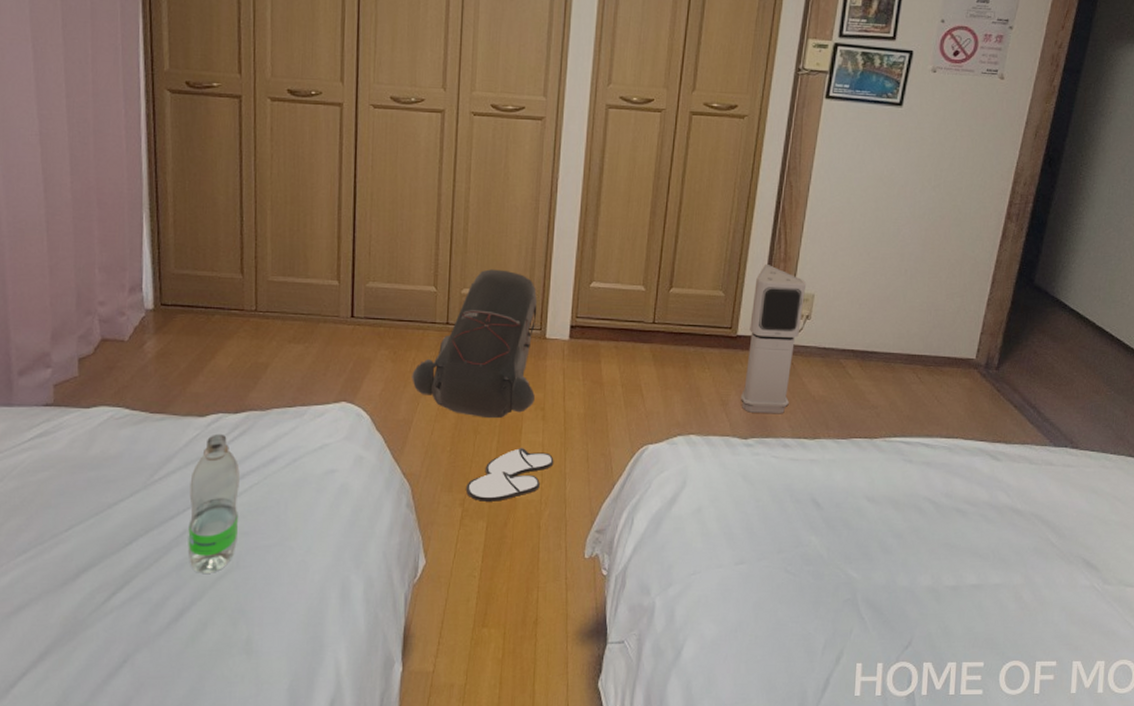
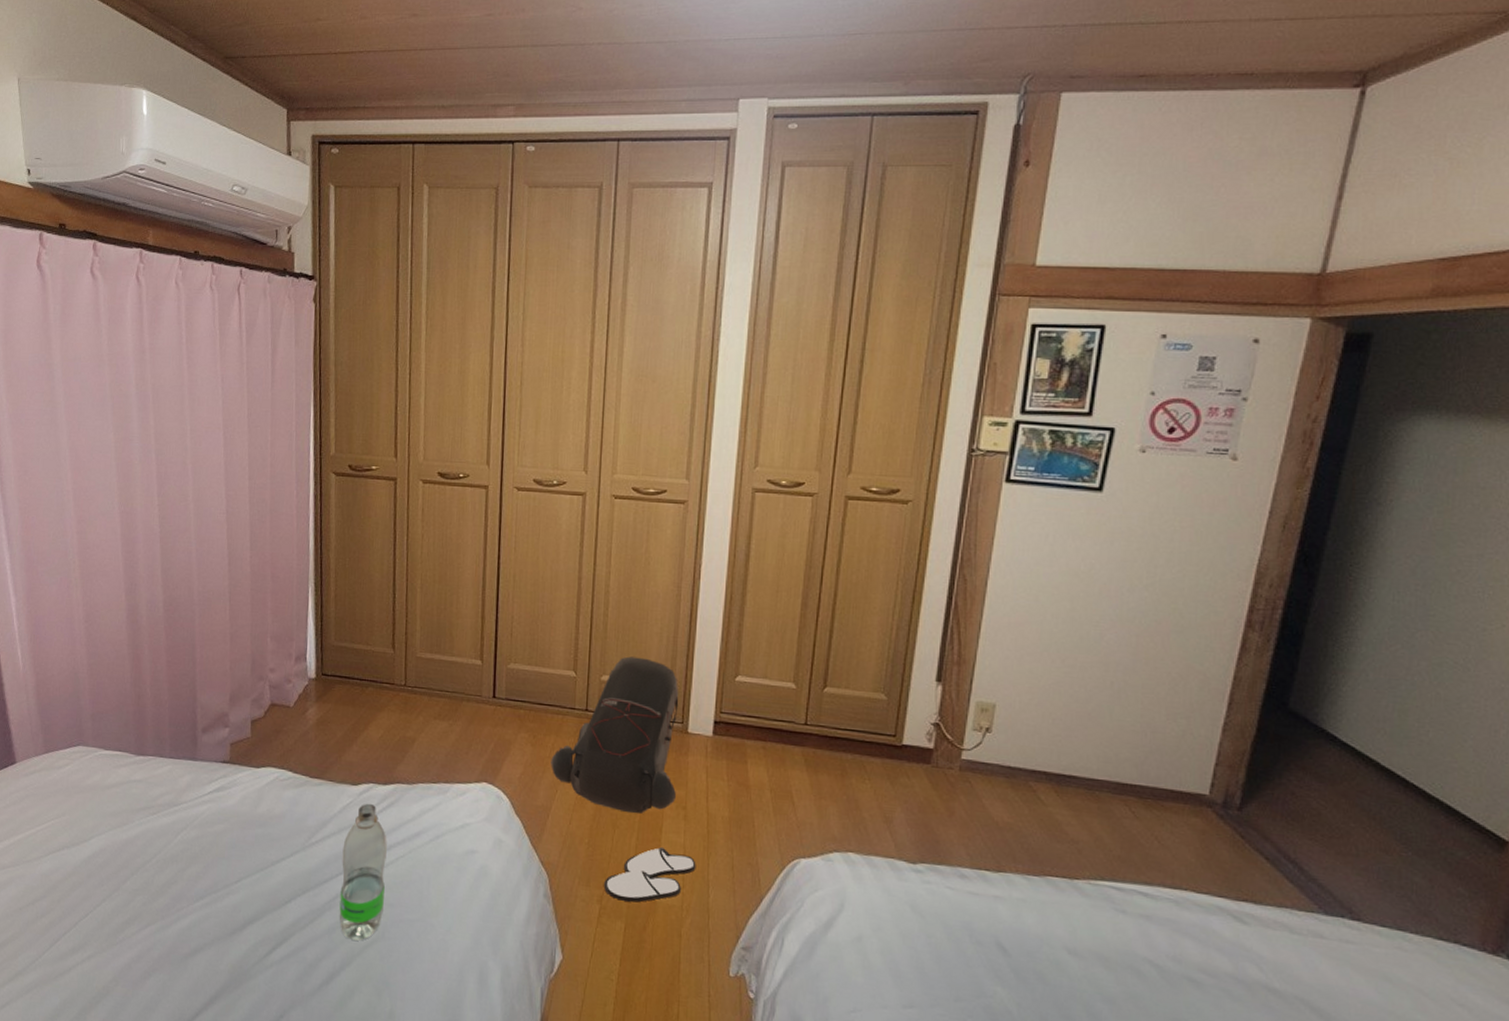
air purifier: present [741,263,807,414] -> none [908,666,986,839]

